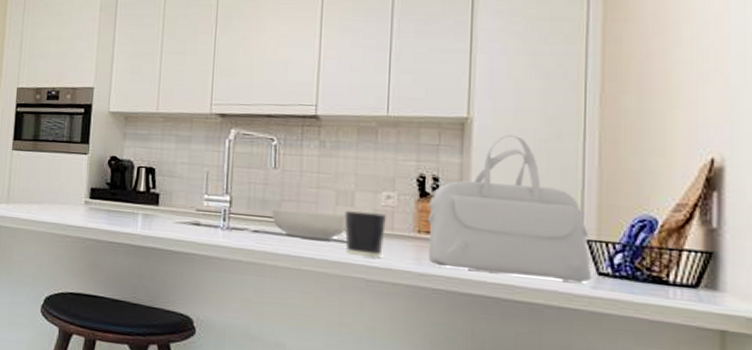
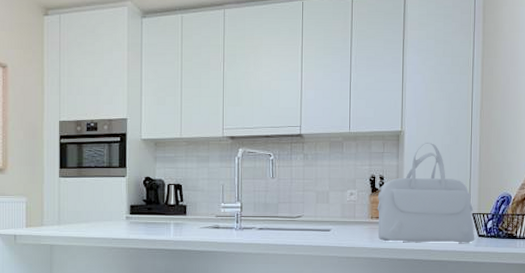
bowl: present [270,208,347,241] -> none [271,210,324,231]
mug: present [344,211,386,257] -> none [322,207,350,239]

